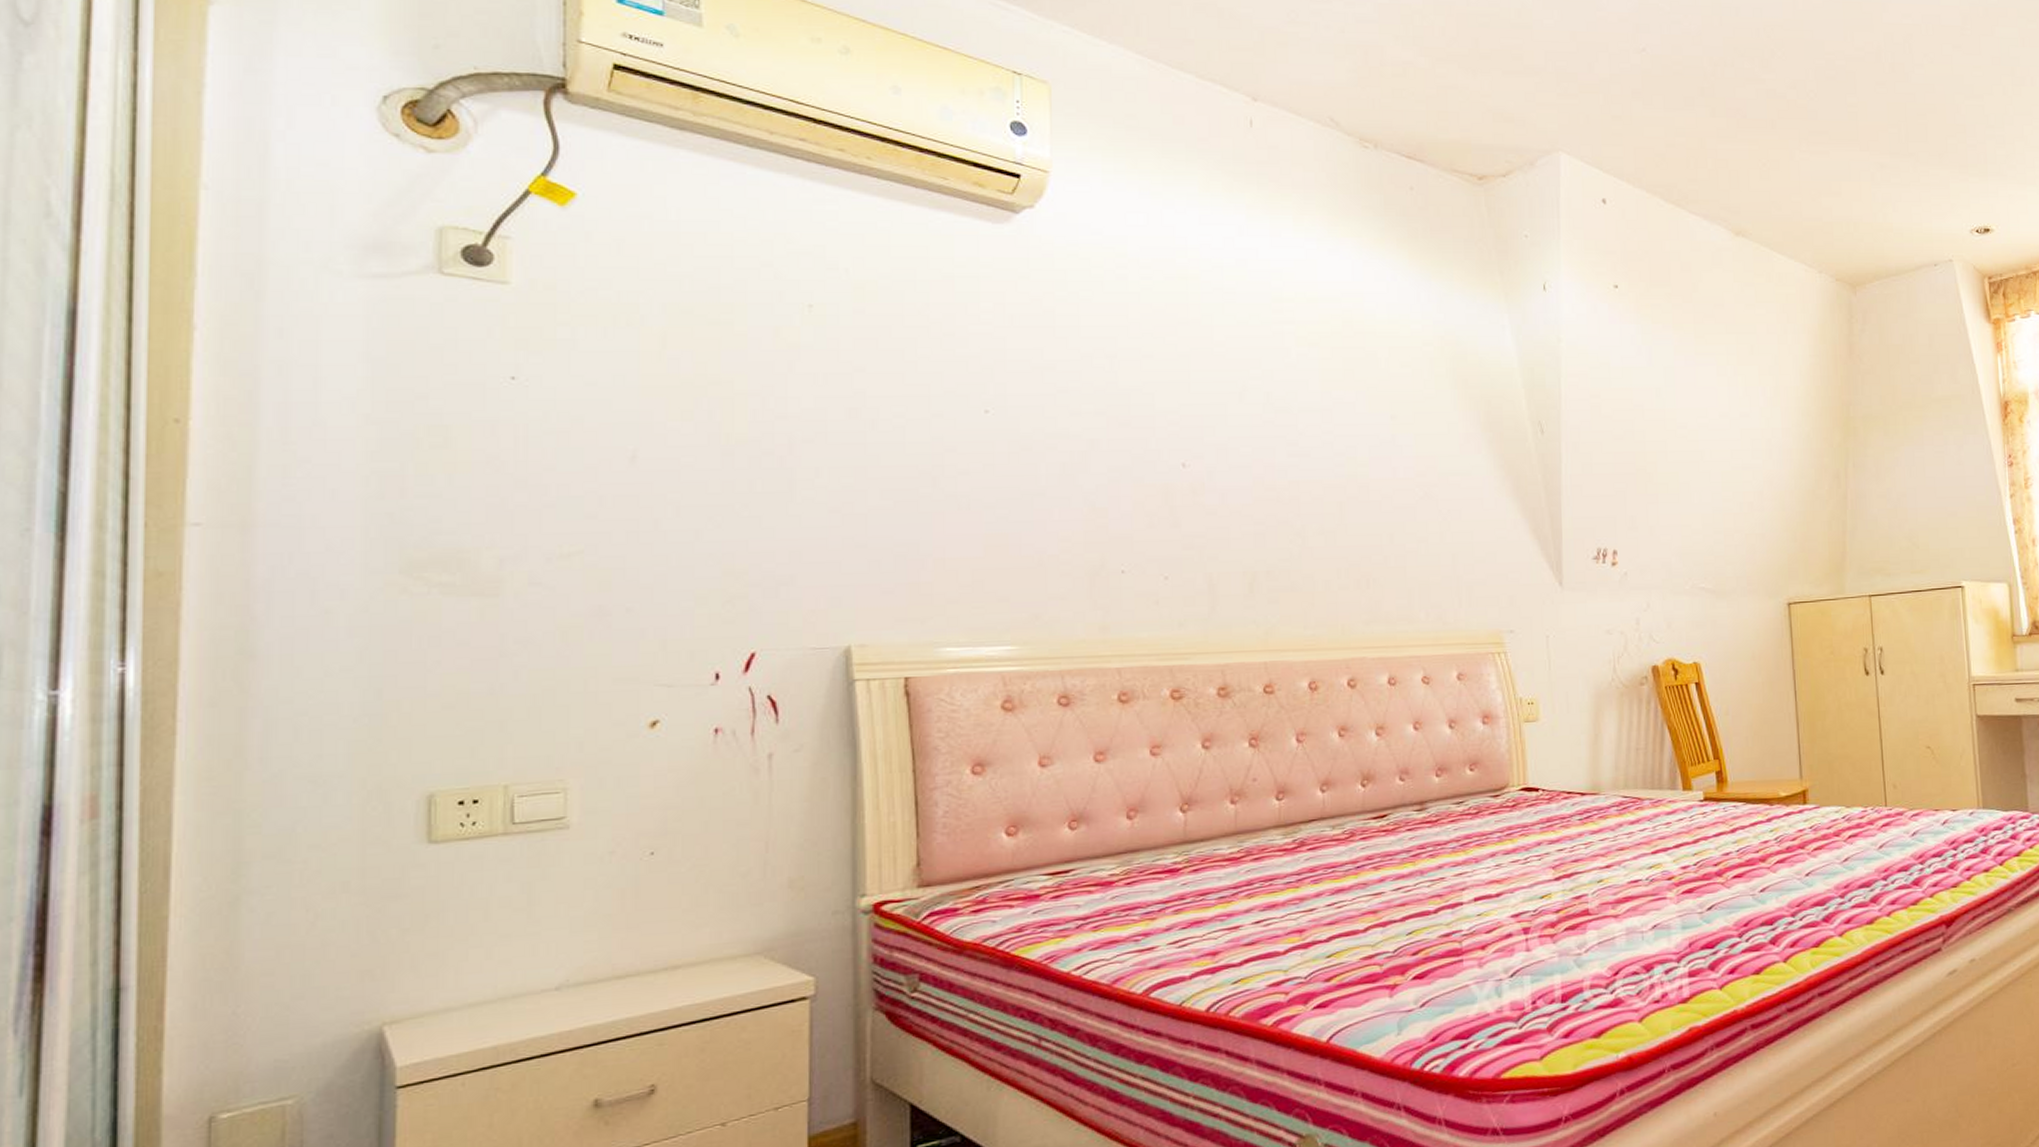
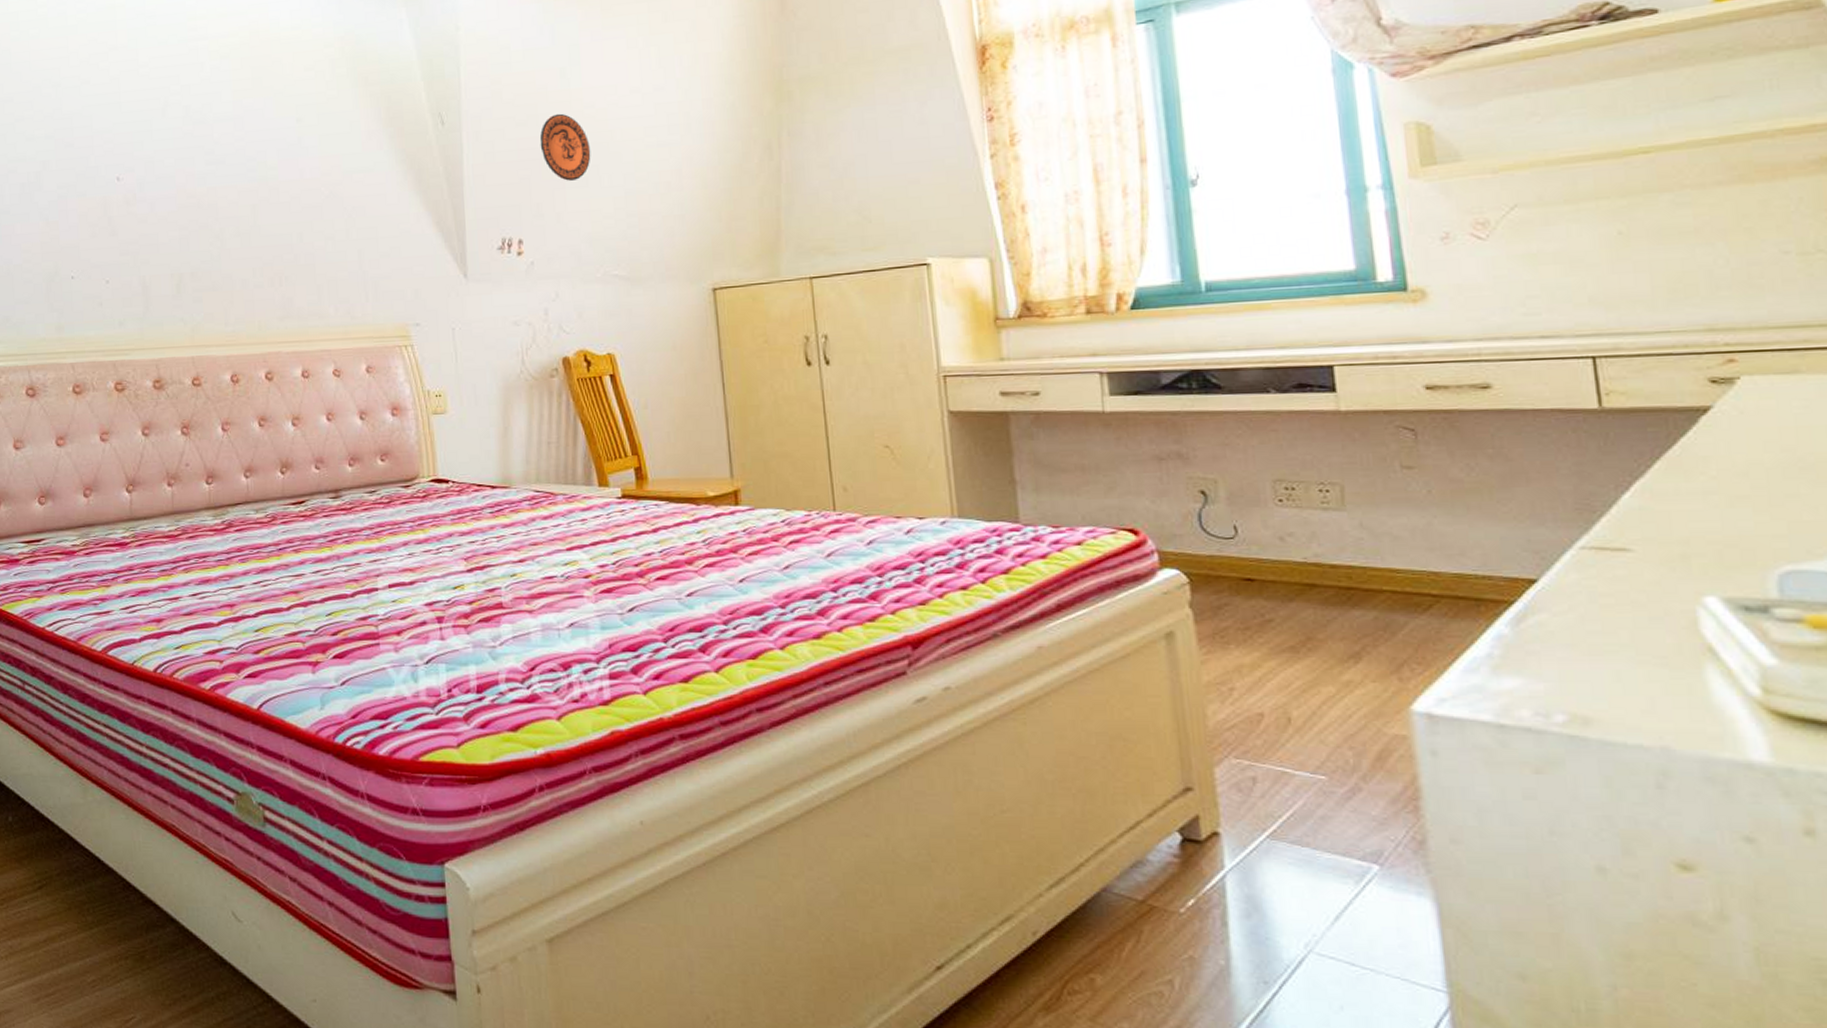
decorative plate: none [1635,431,1683,496] -> present [539,113,591,181]

